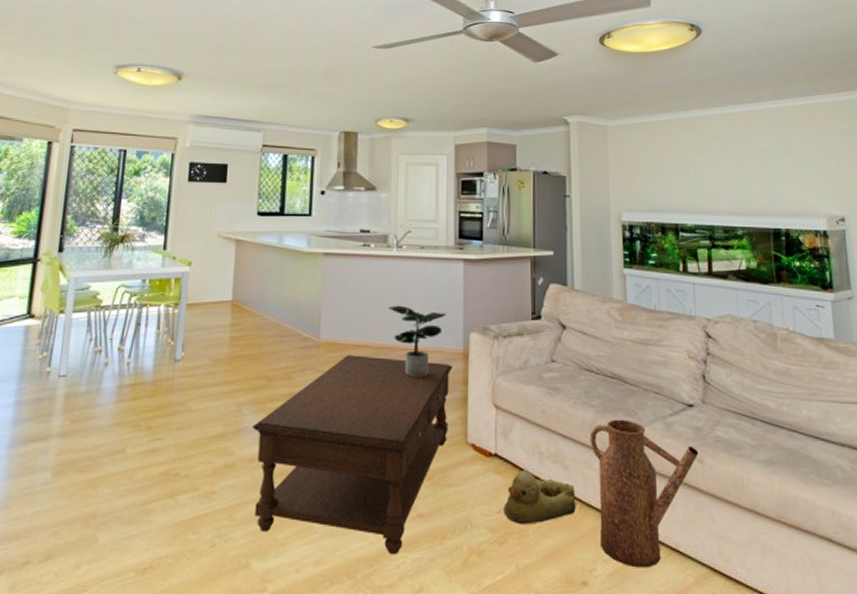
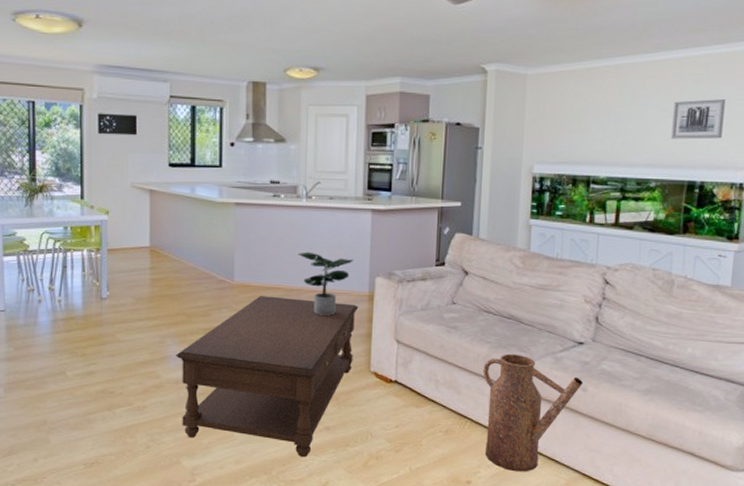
rubber duck: present [503,470,576,525] -> none [400,394,466,437]
wall art: none [748,149,798,188] -> present [670,99,726,139]

